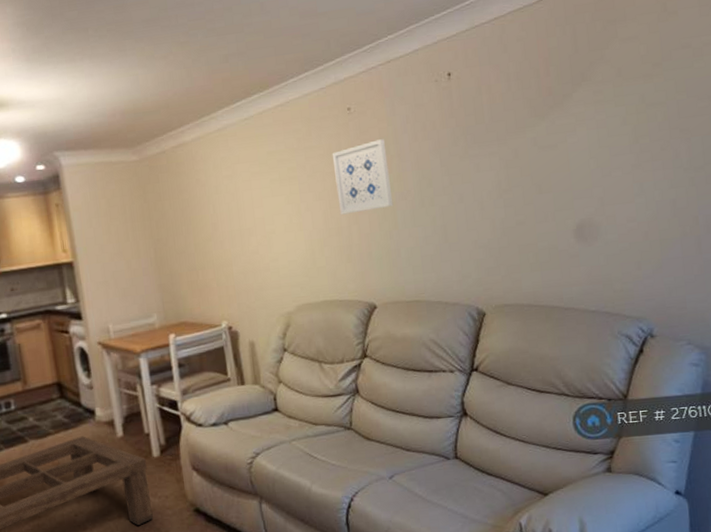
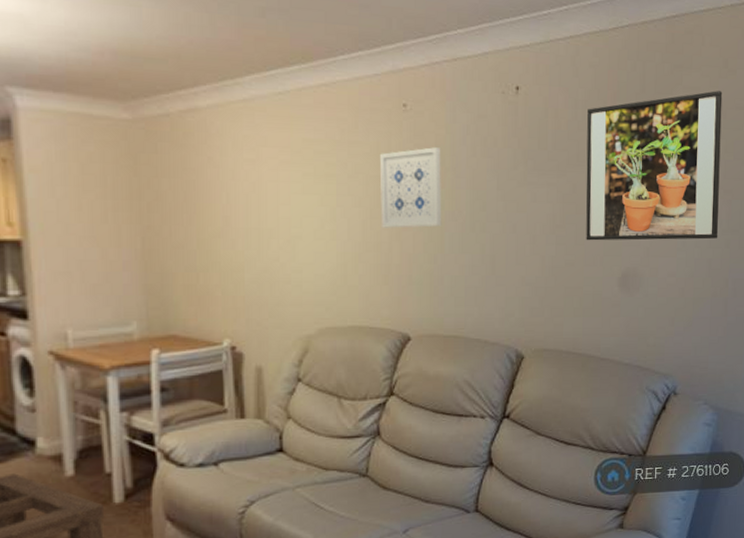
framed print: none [521,35,680,200] -> present [586,91,723,241]

